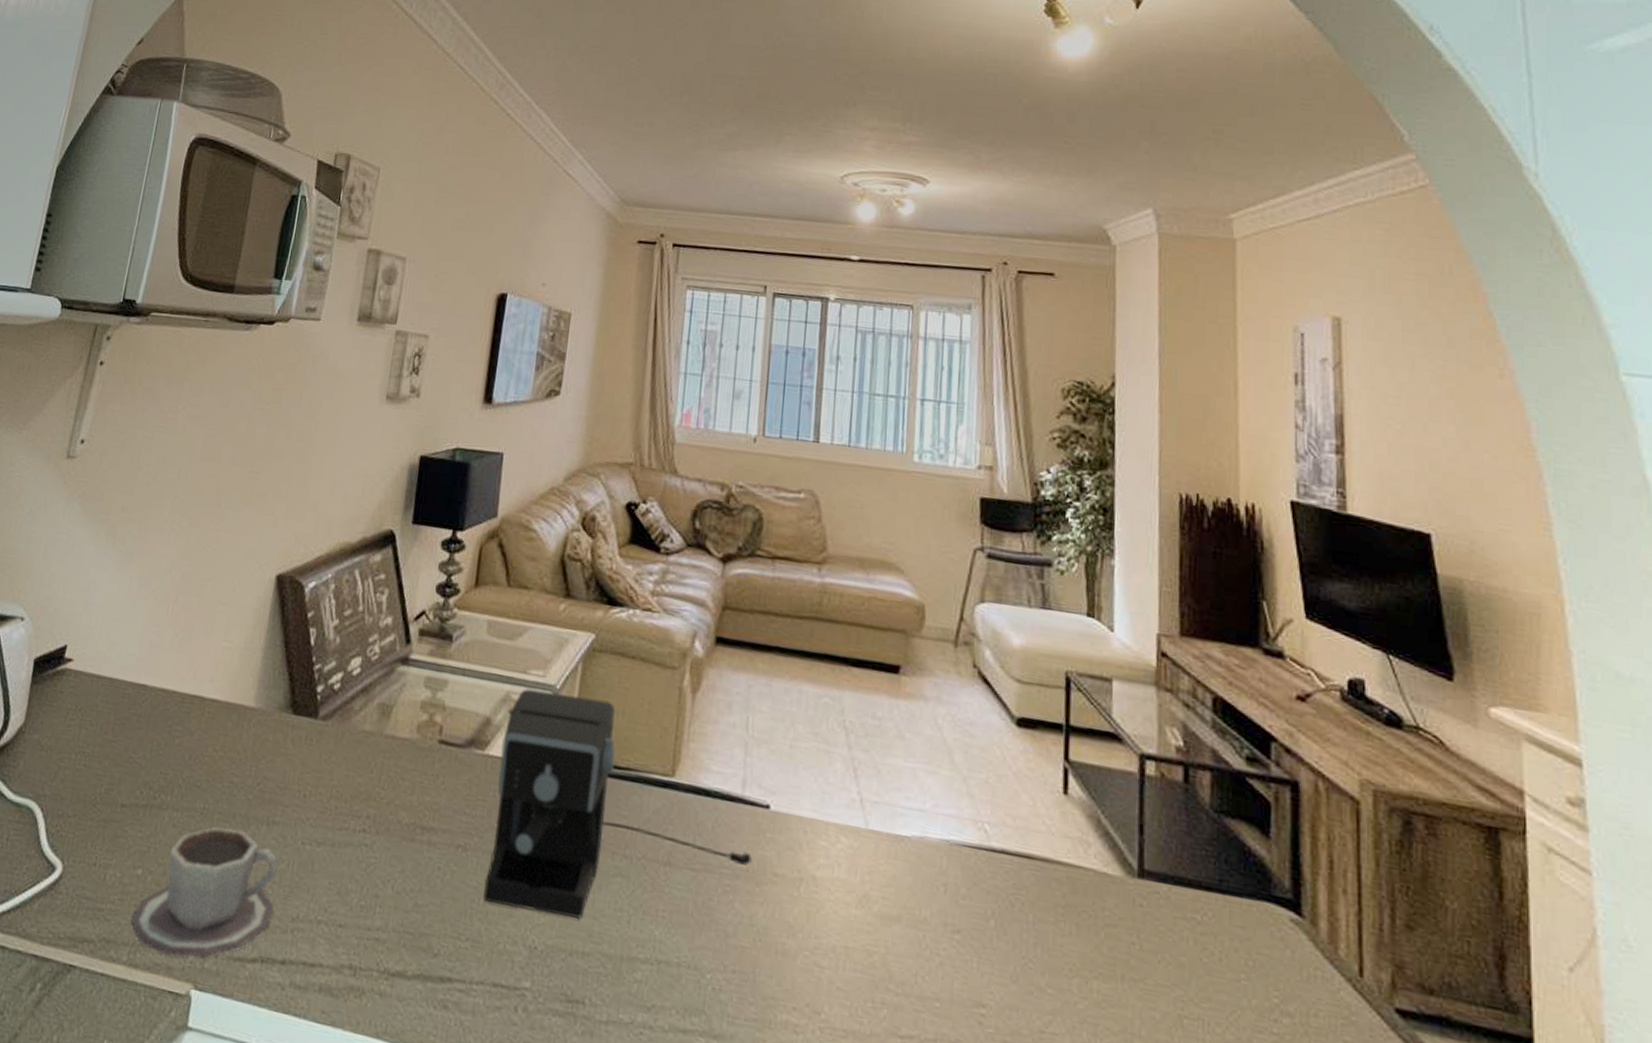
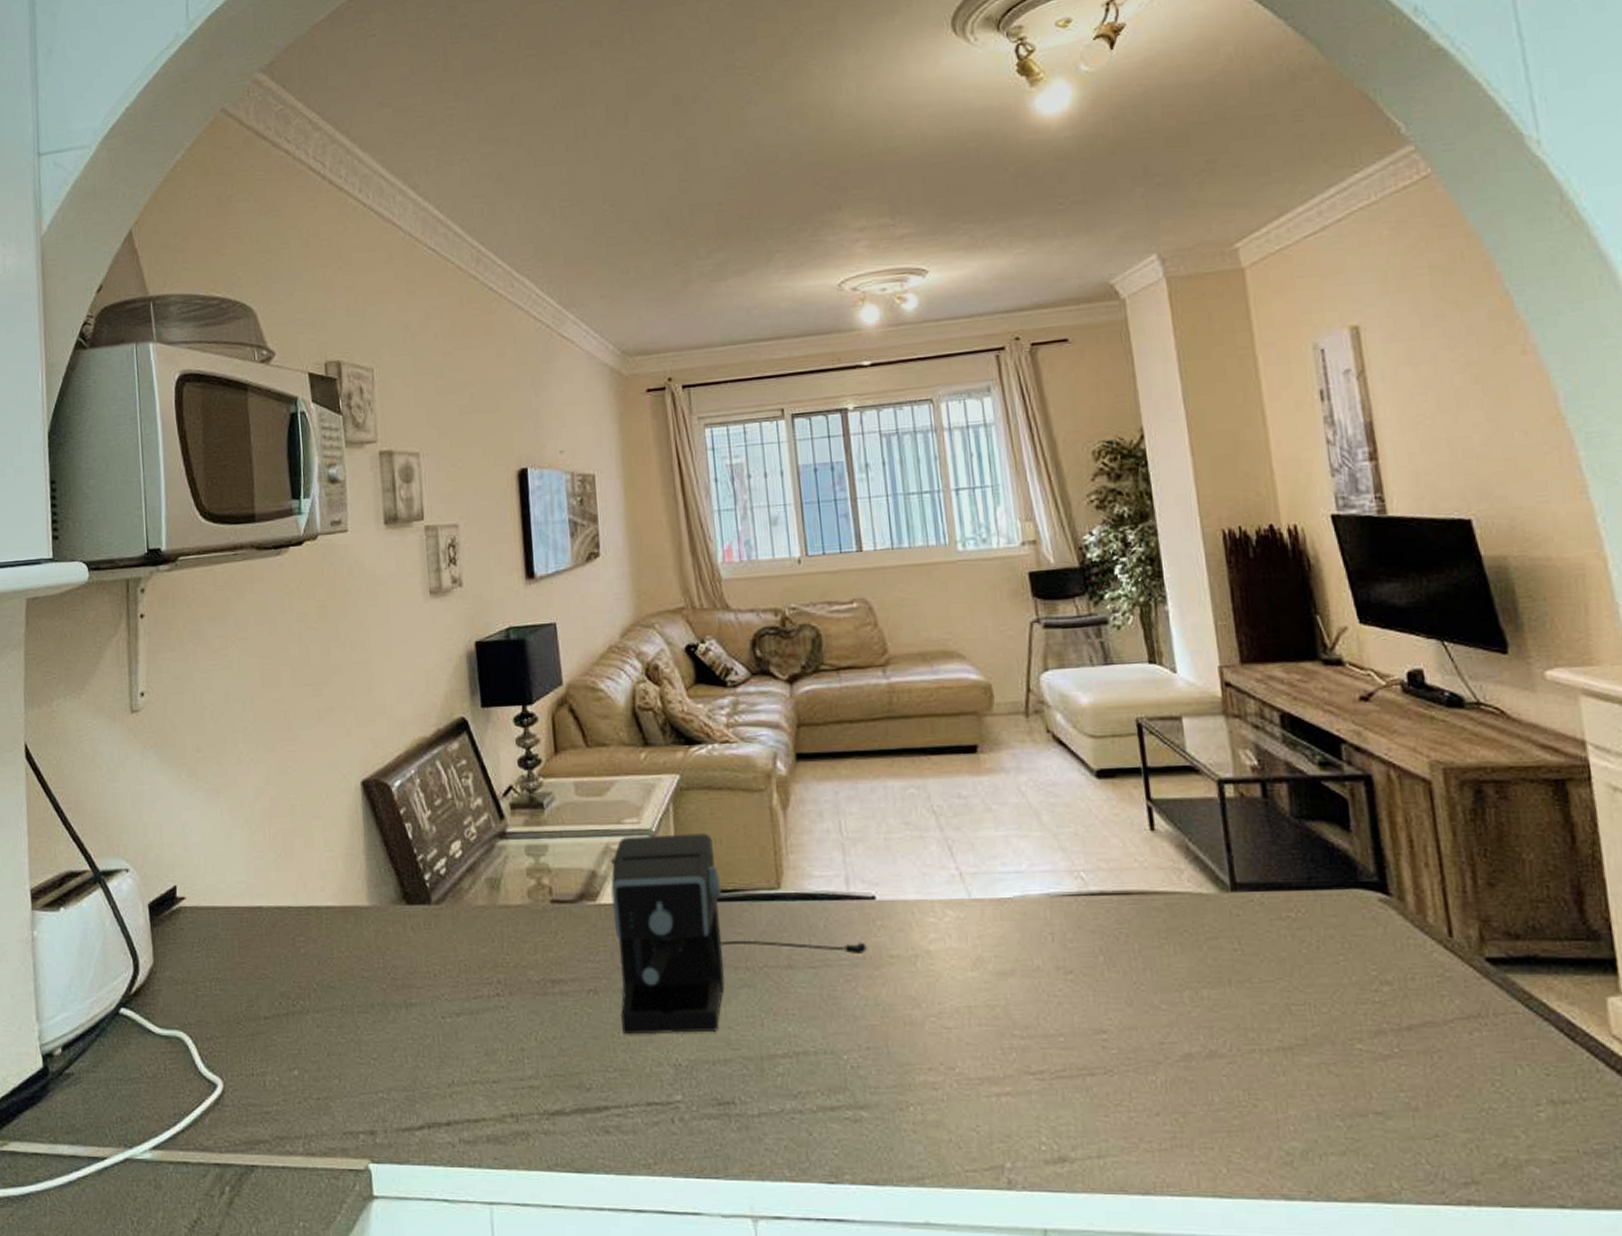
cup: present [130,826,277,958] -> none [298,1017,430,1139]

